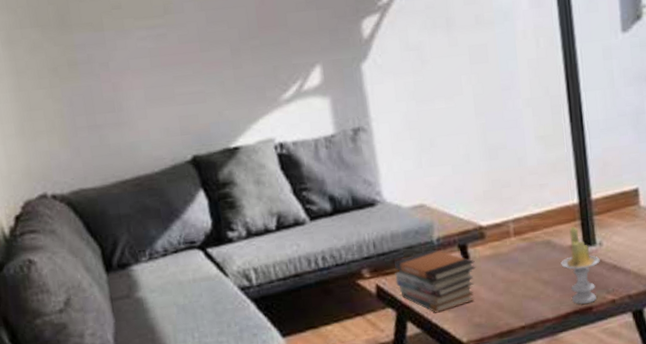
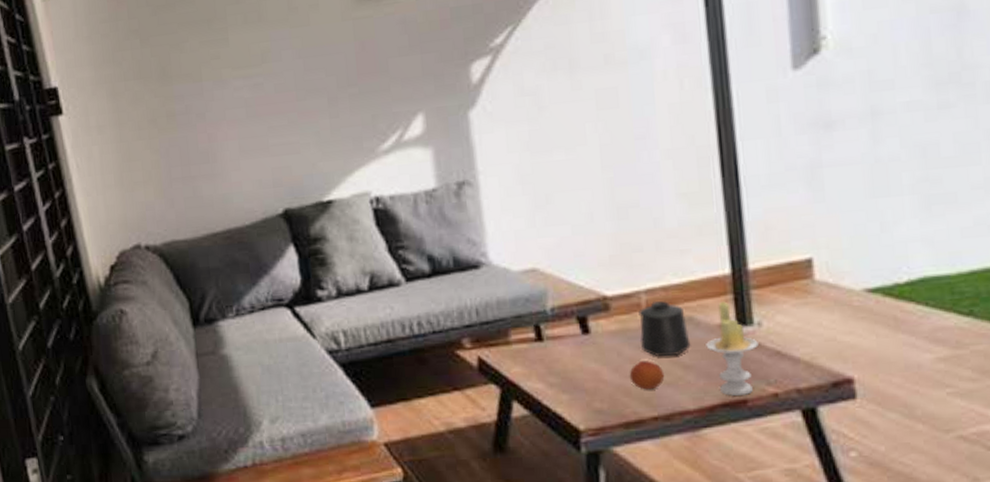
book stack: present [393,249,475,313] -> none [499,320,597,394]
fruit: none [501,279,530,304] -> present [629,361,665,390]
mug: none [508,228,549,276] -> present [638,300,691,357]

